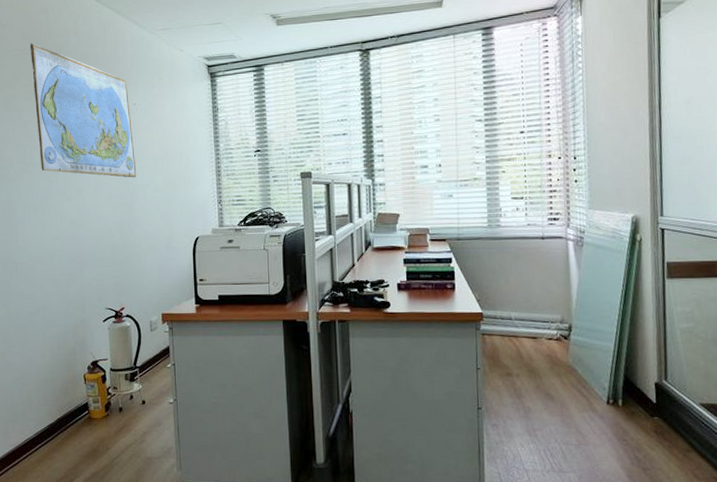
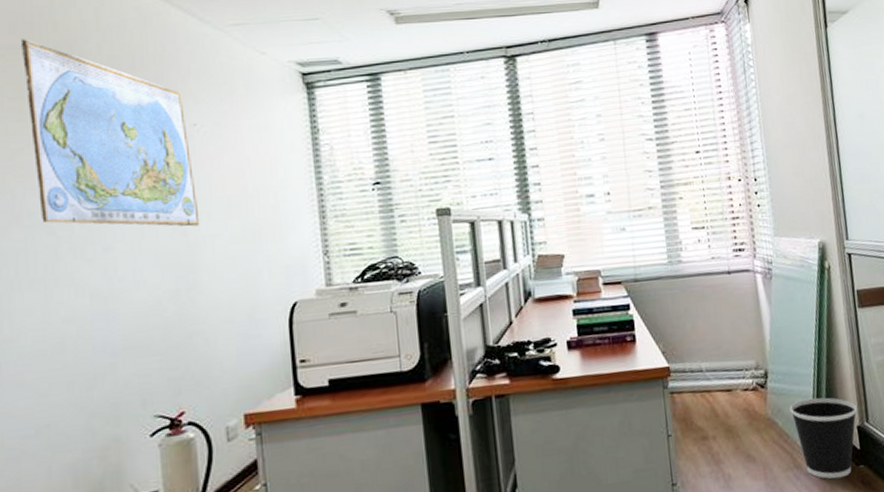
wastebasket: none [590,353,656,425] -> present [789,397,857,479]

